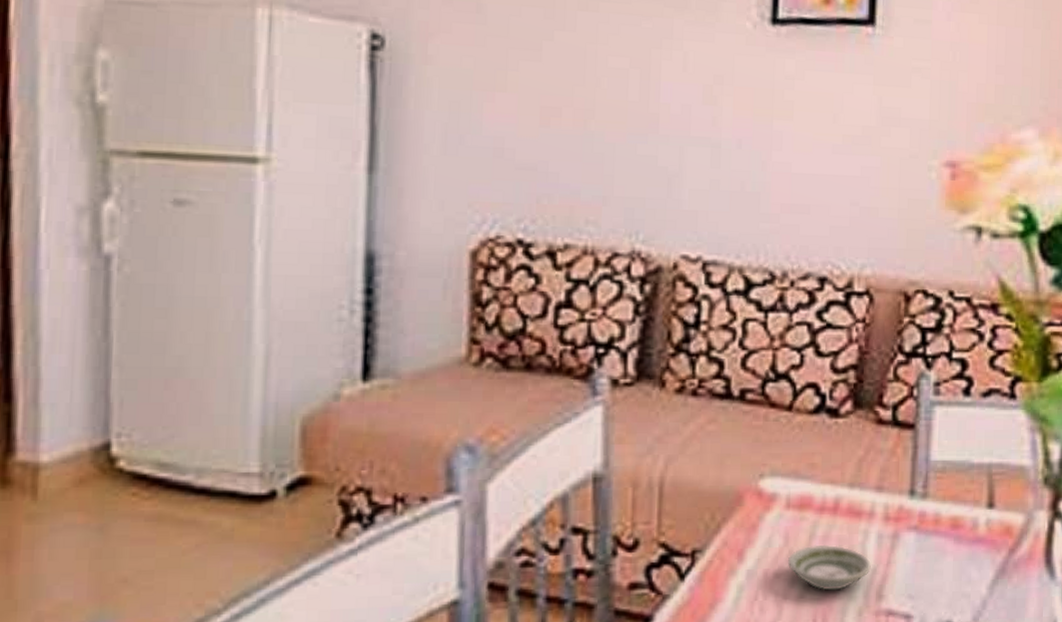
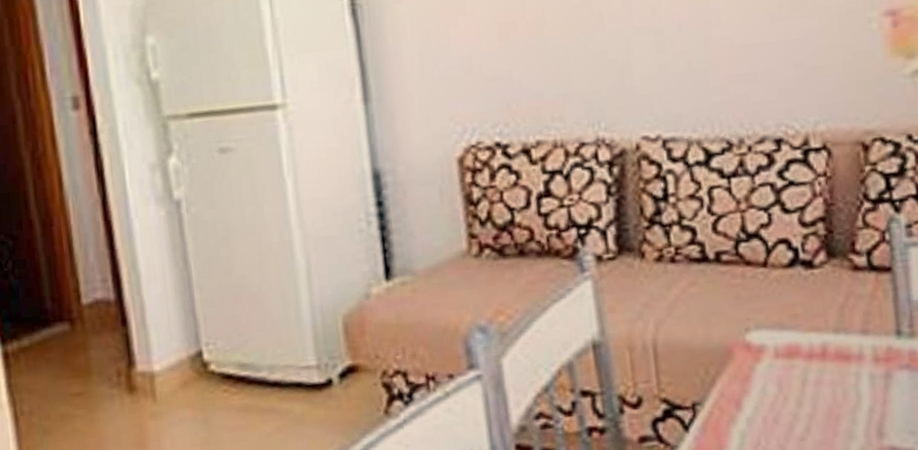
saucer: present [787,544,871,591] -> none [783,389,868,433]

